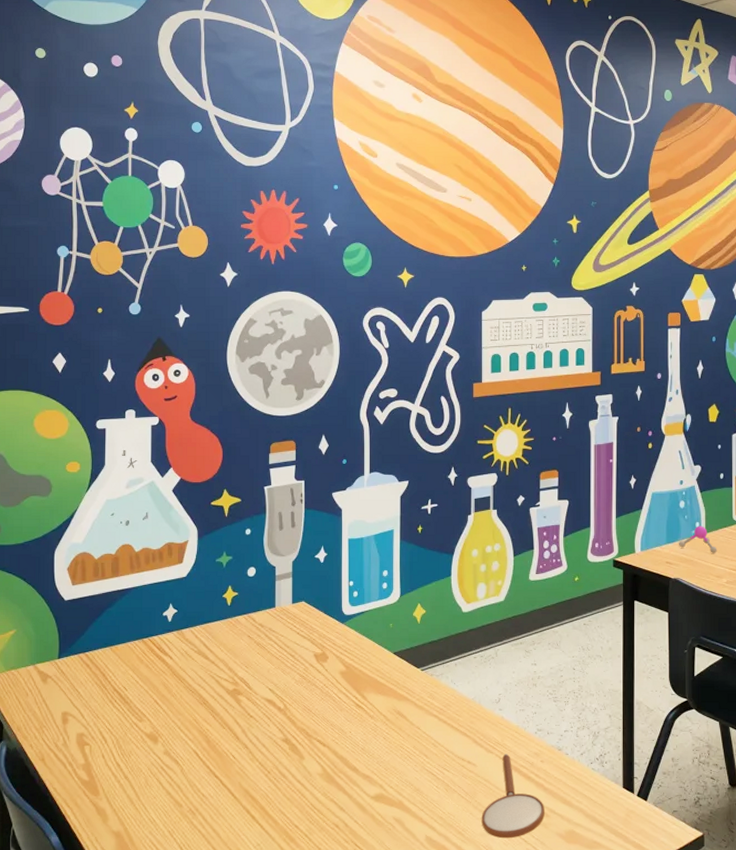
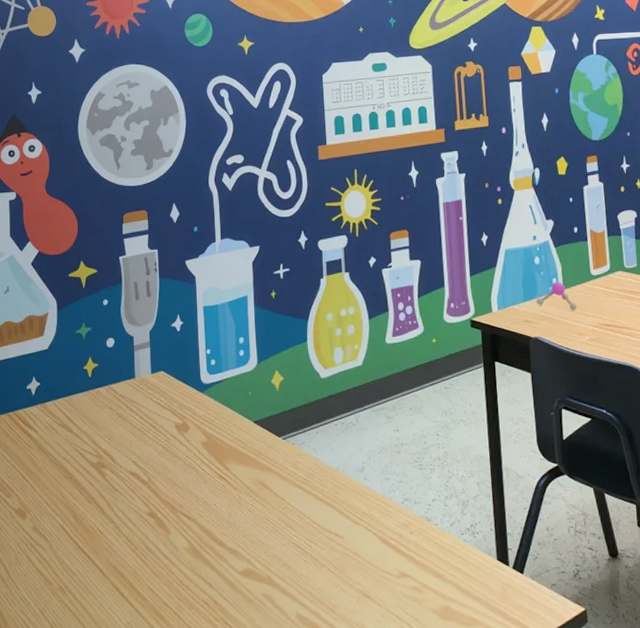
magnifying glass: present [481,753,546,839] -> none [352,524,418,616]

